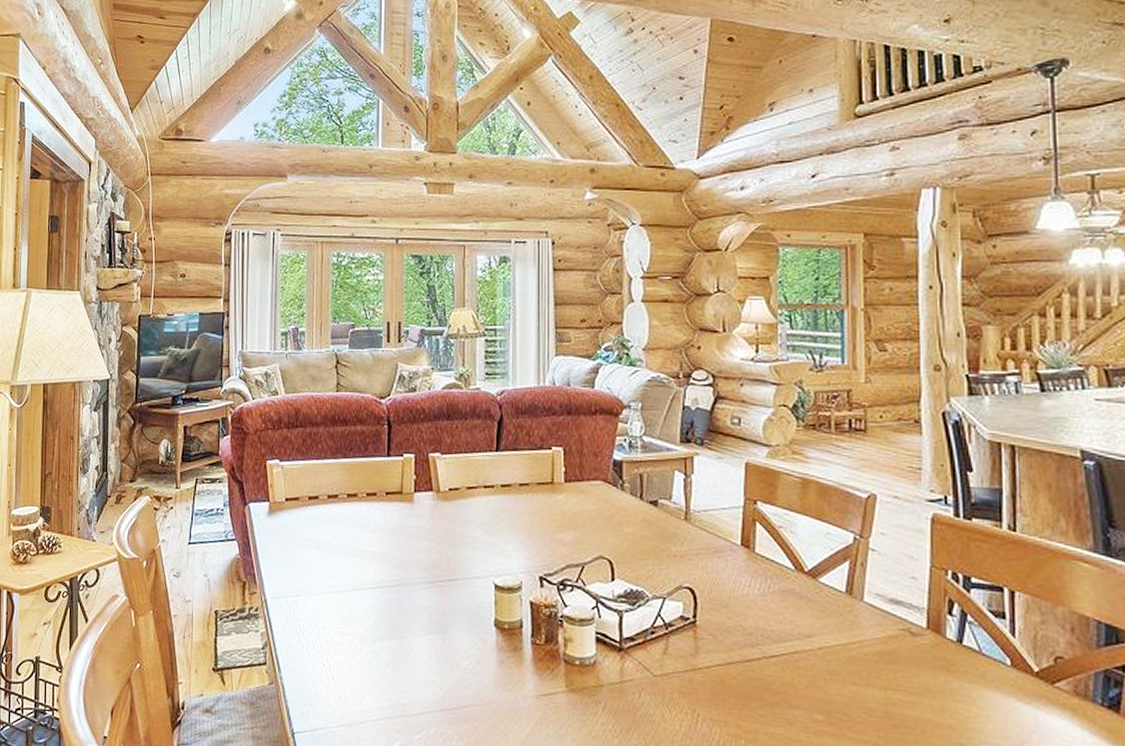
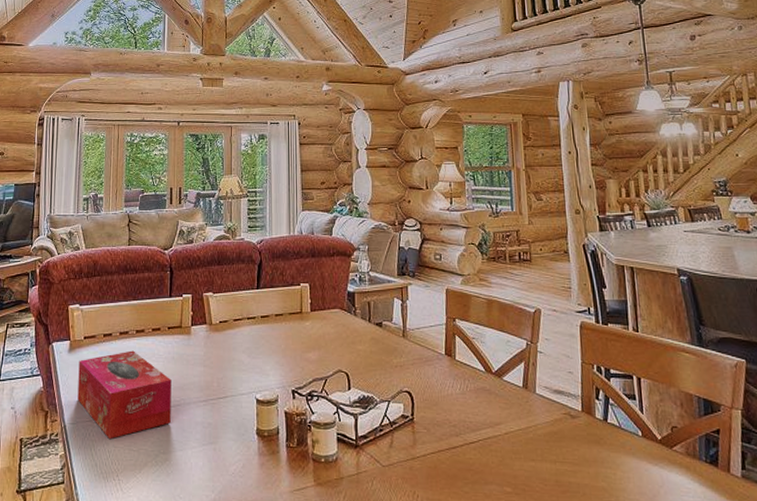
tissue box: none [279,517,391,618] -> present [77,350,172,439]

